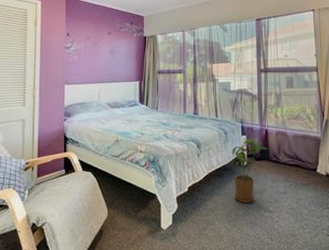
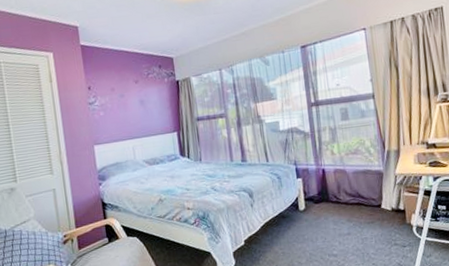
house plant: present [230,139,268,204] -> none [287,181,326,250]

